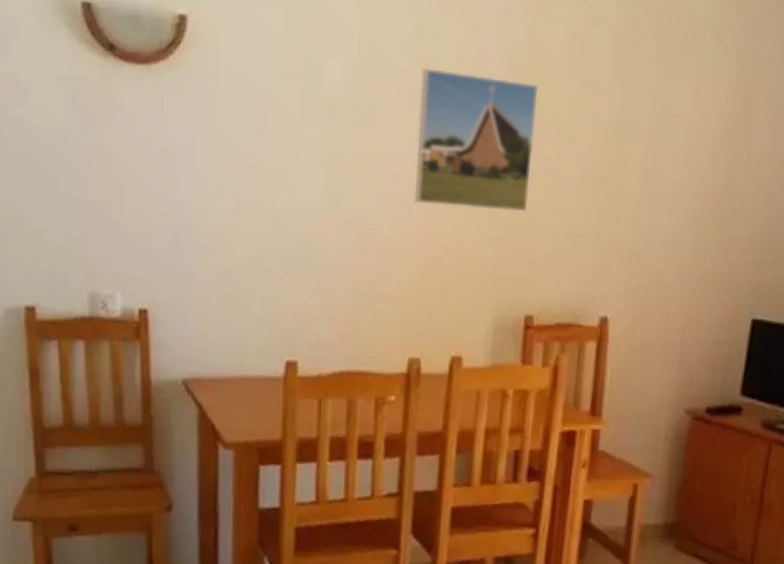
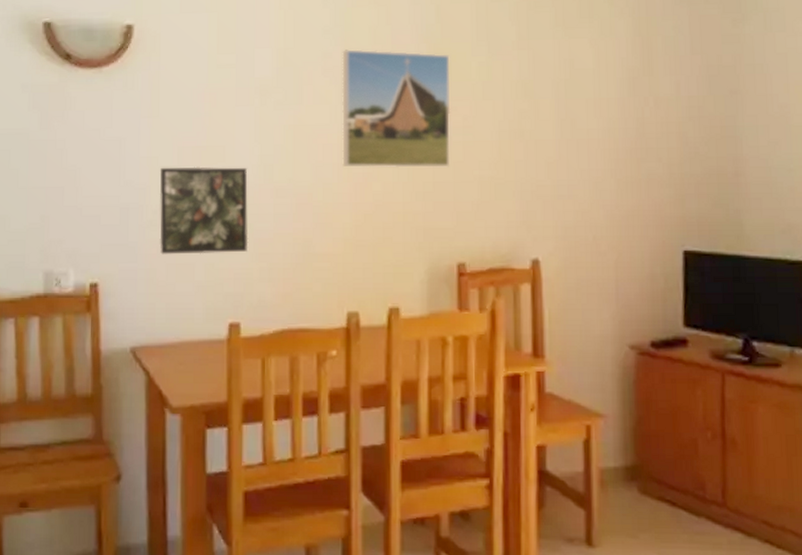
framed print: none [214,187,312,287] -> present [159,166,249,255]

